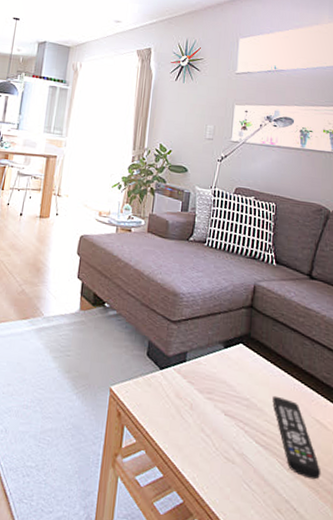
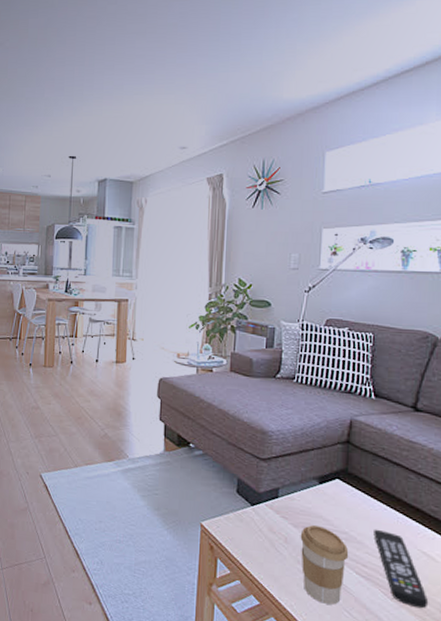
coffee cup: none [205,391,250,477] -> present [300,525,349,605]

